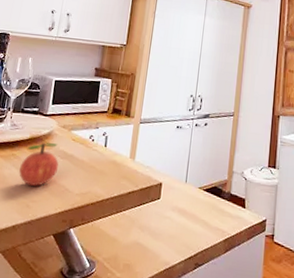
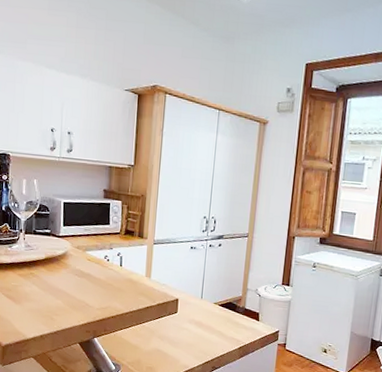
apple: present [19,142,59,187] -> none [39,262,77,303]

